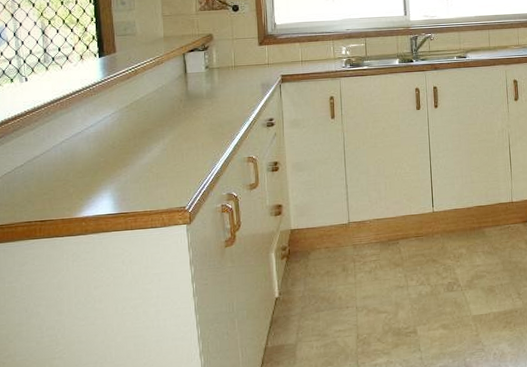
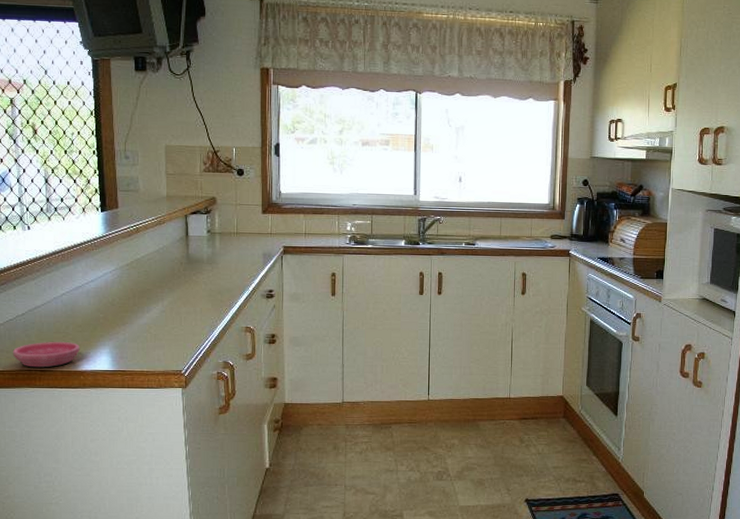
saucer: none [11,189,81,219] -> present [12,341,80,368]

